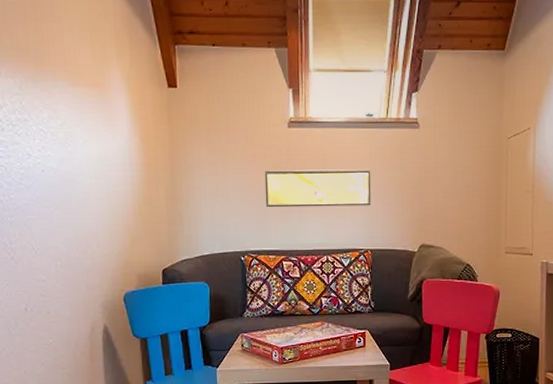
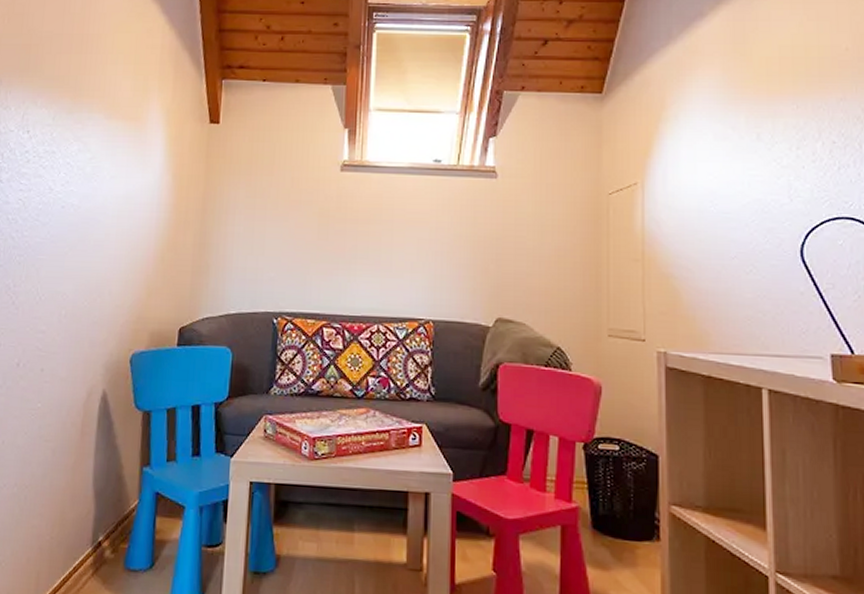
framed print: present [264,169,371,208] -> none [307,219,437,267]

